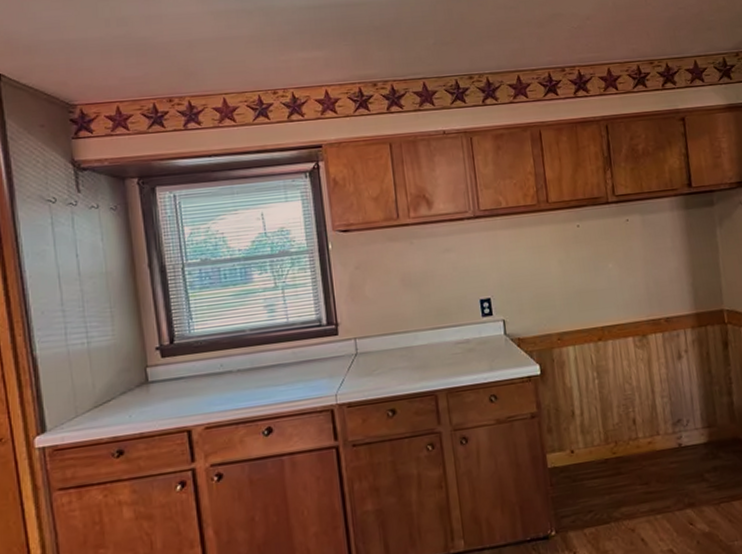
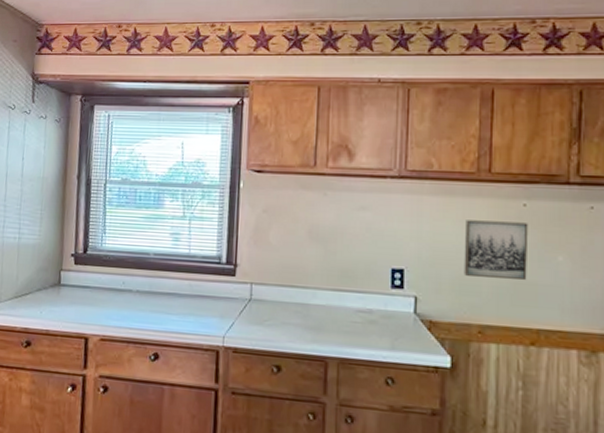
wall art: none [534,240,589,294] -> present [464,220,529,281]

